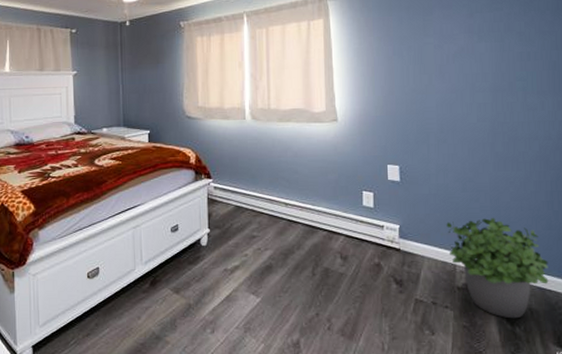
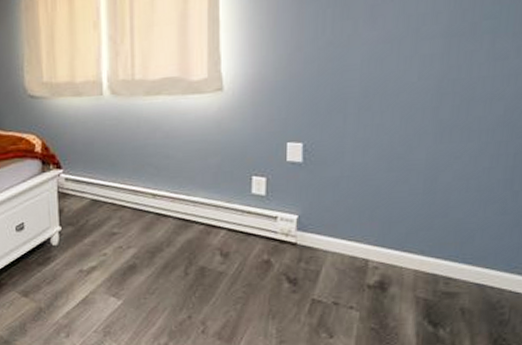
potted plant: present [446,217,549,319] -> none [360,201,495,320]

